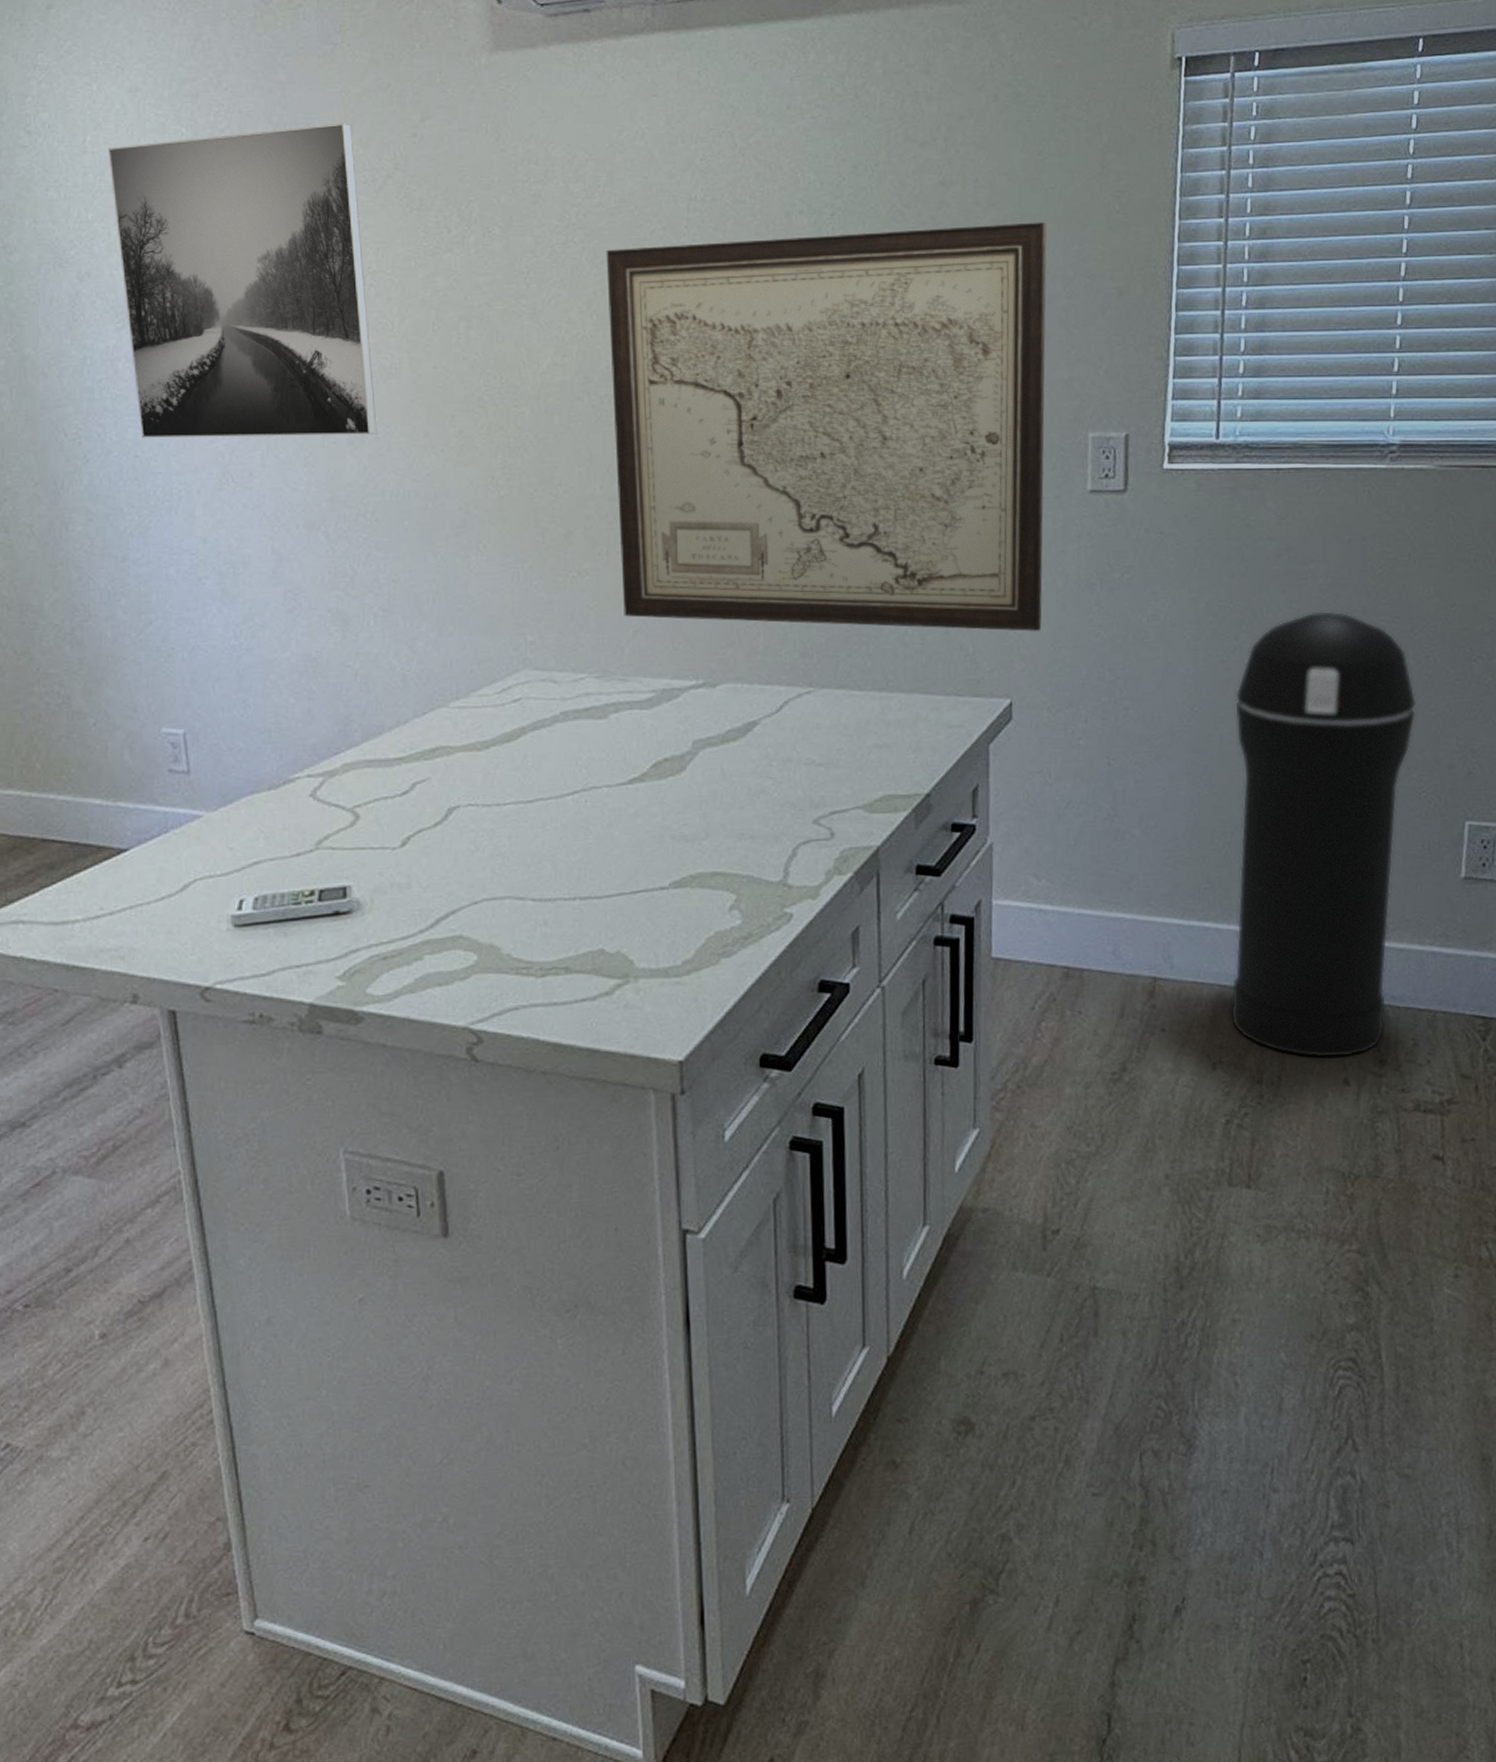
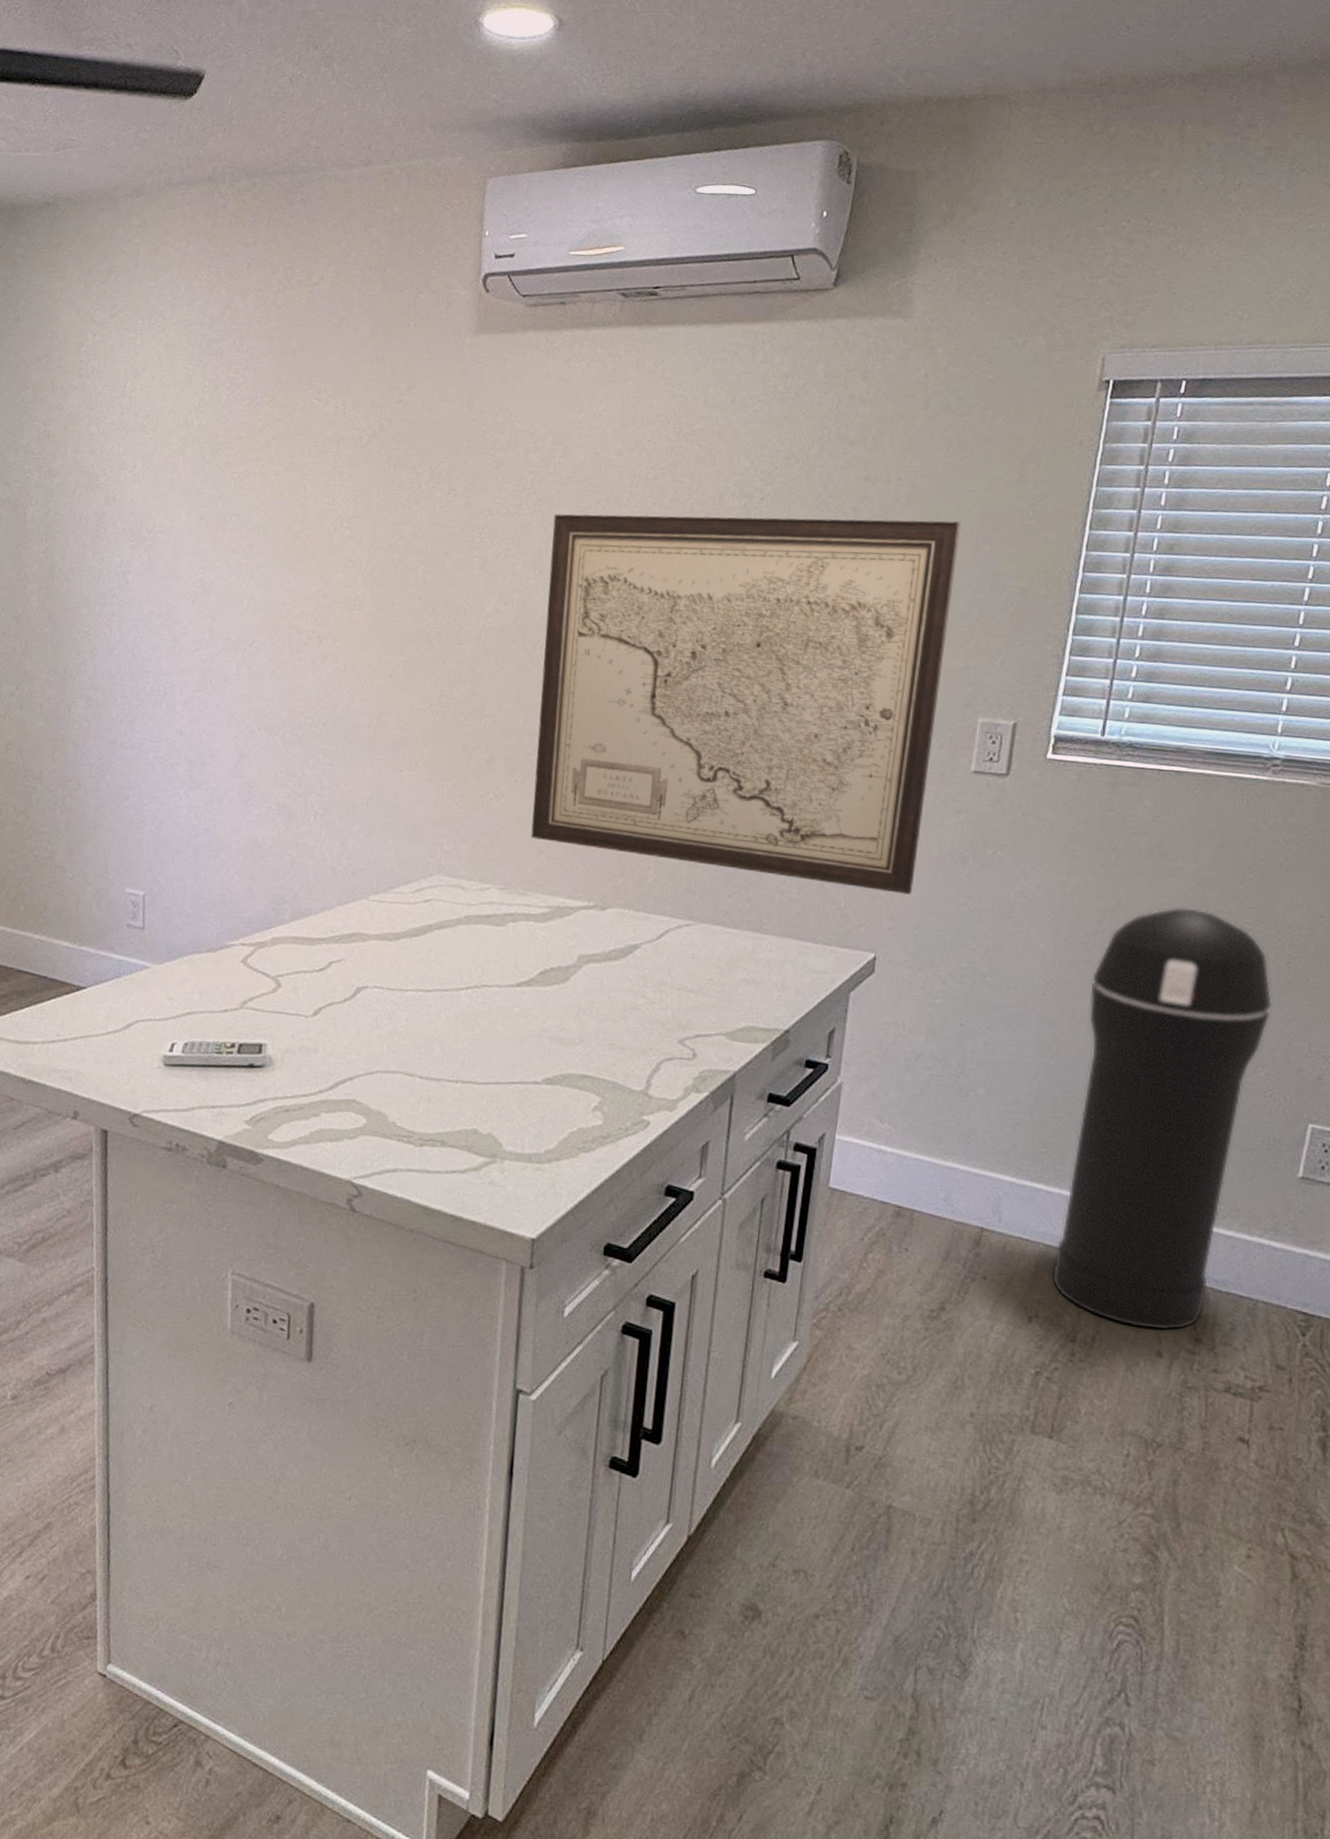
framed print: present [108,122,377,438] -> none [140,386,348,657]

